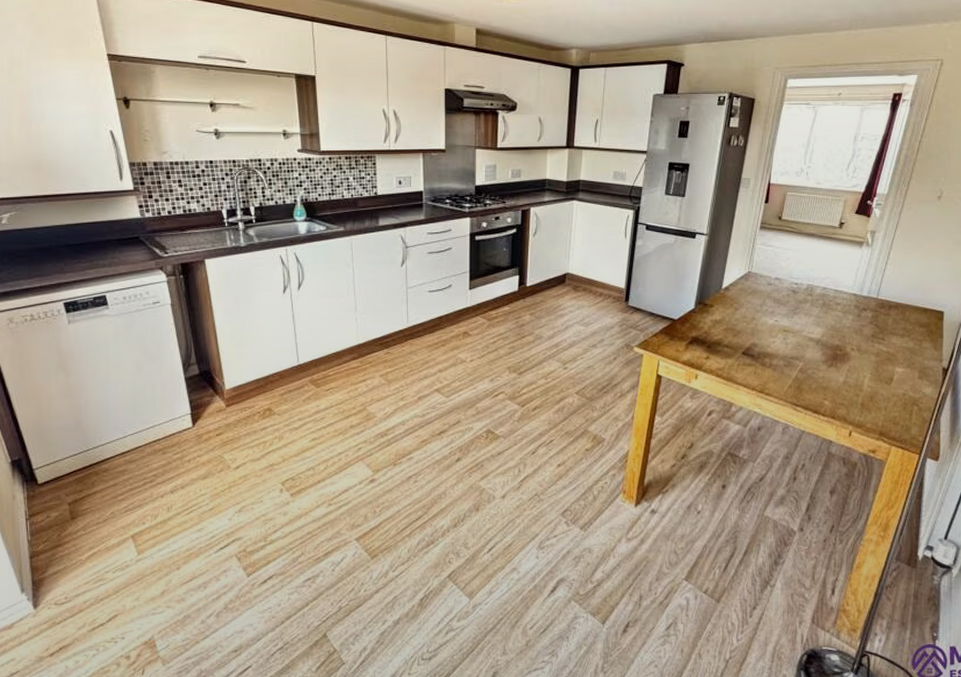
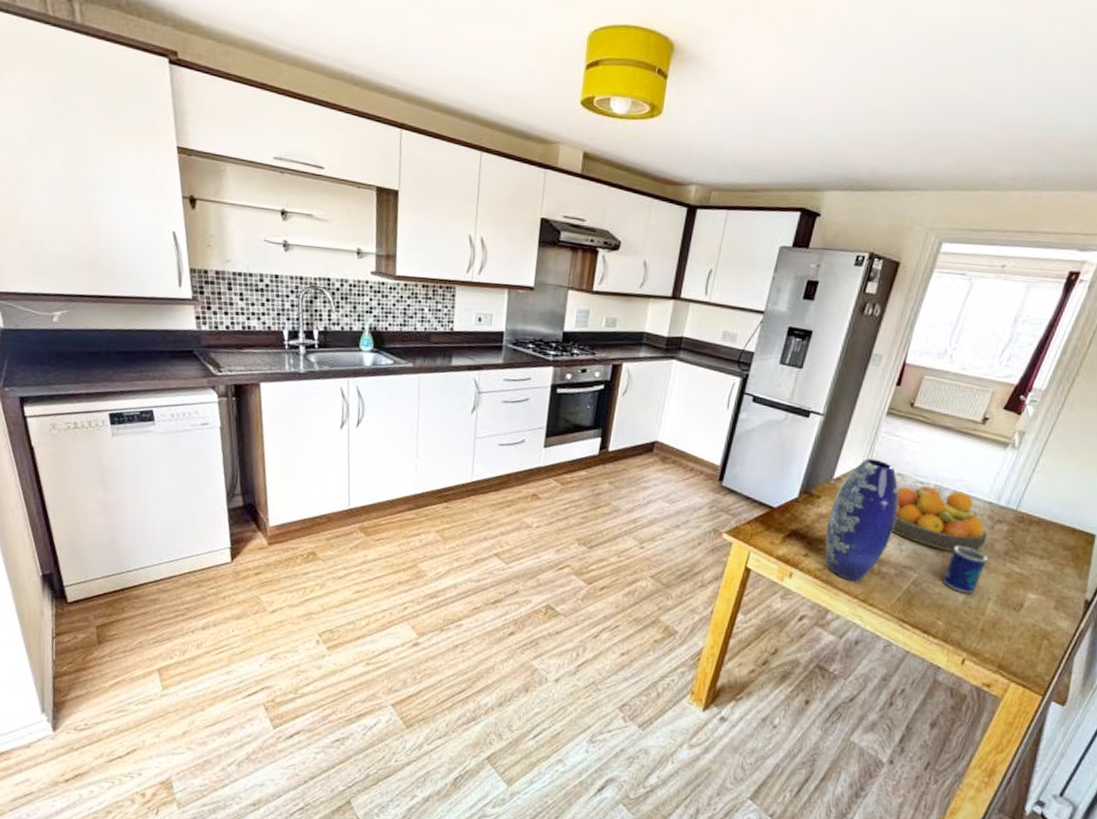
vase: none [722,268,780,376] -> present [825,458,899,582]
fruit bowl: none [776,287,856,340] -> present [891,486,987,552]
mug: none [823,334,859,375] -> present [941,546,988,594]

